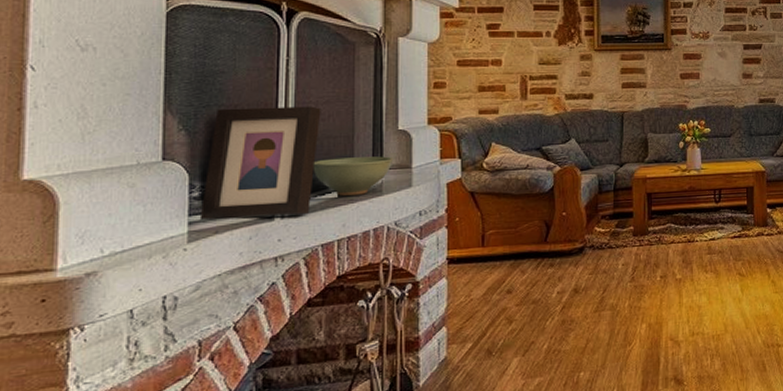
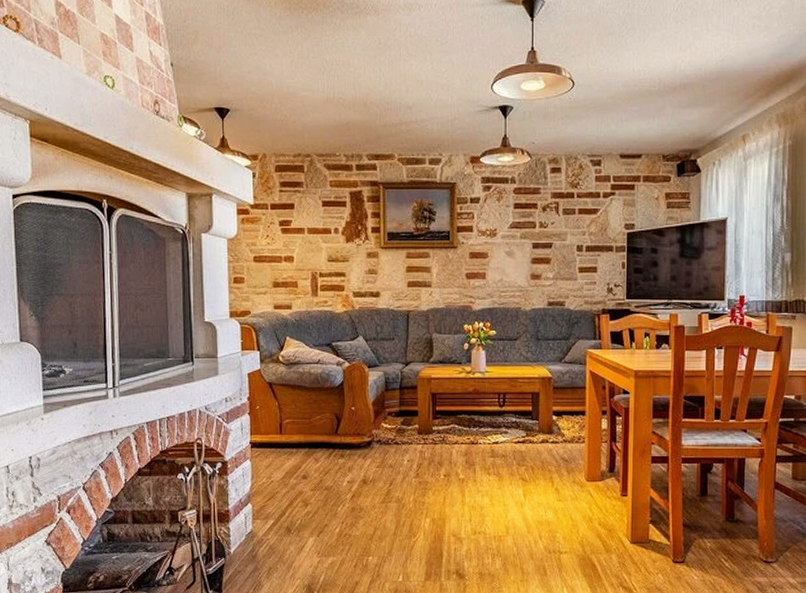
picture frame: present [199,106,321,221] -> none [51,297,140,395]
bowl: present [313,156,394,196] -> none [136,346,202,380]

